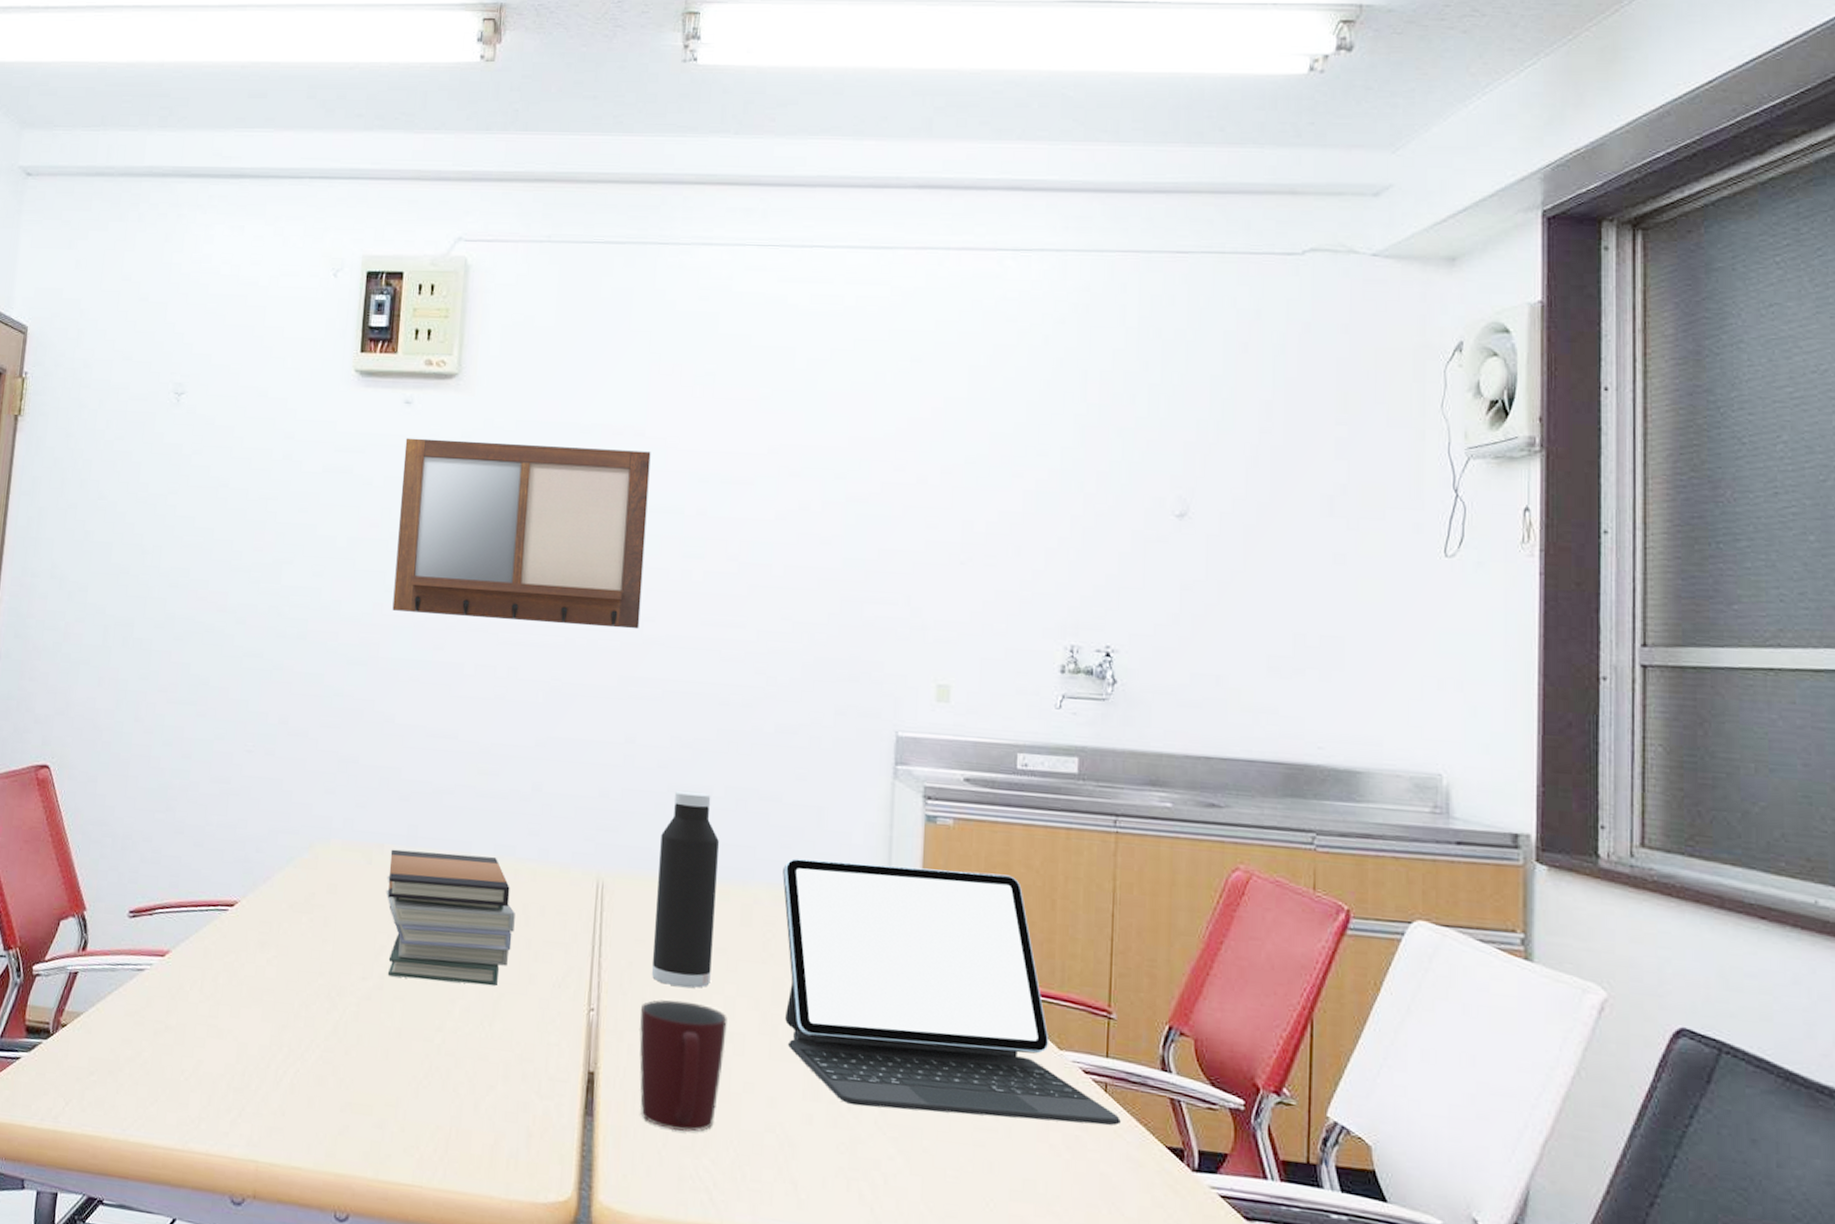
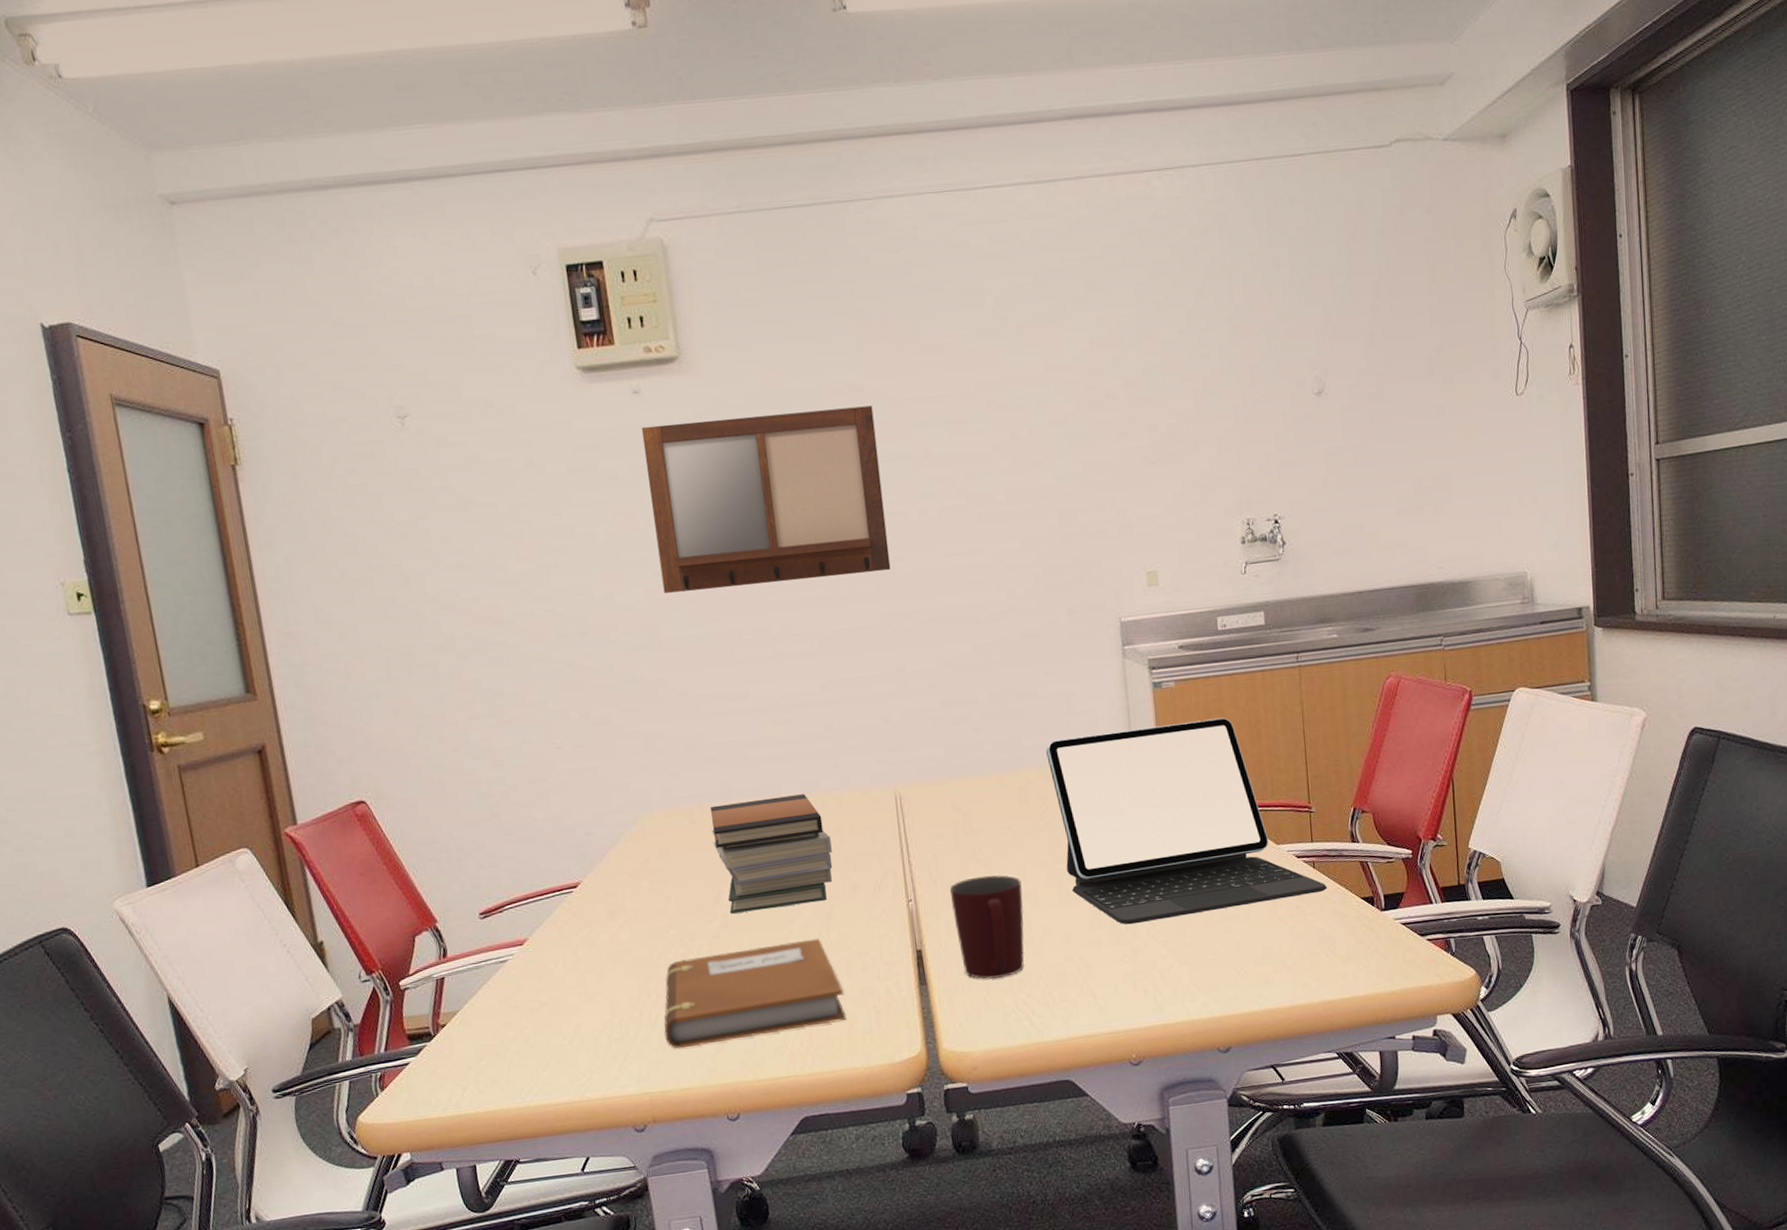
notebook: none [287,1015,496,1135] -> present [664,938,846,1049]
water bottle: present [651,790,719,988] -> none [941,701,1003,866]

